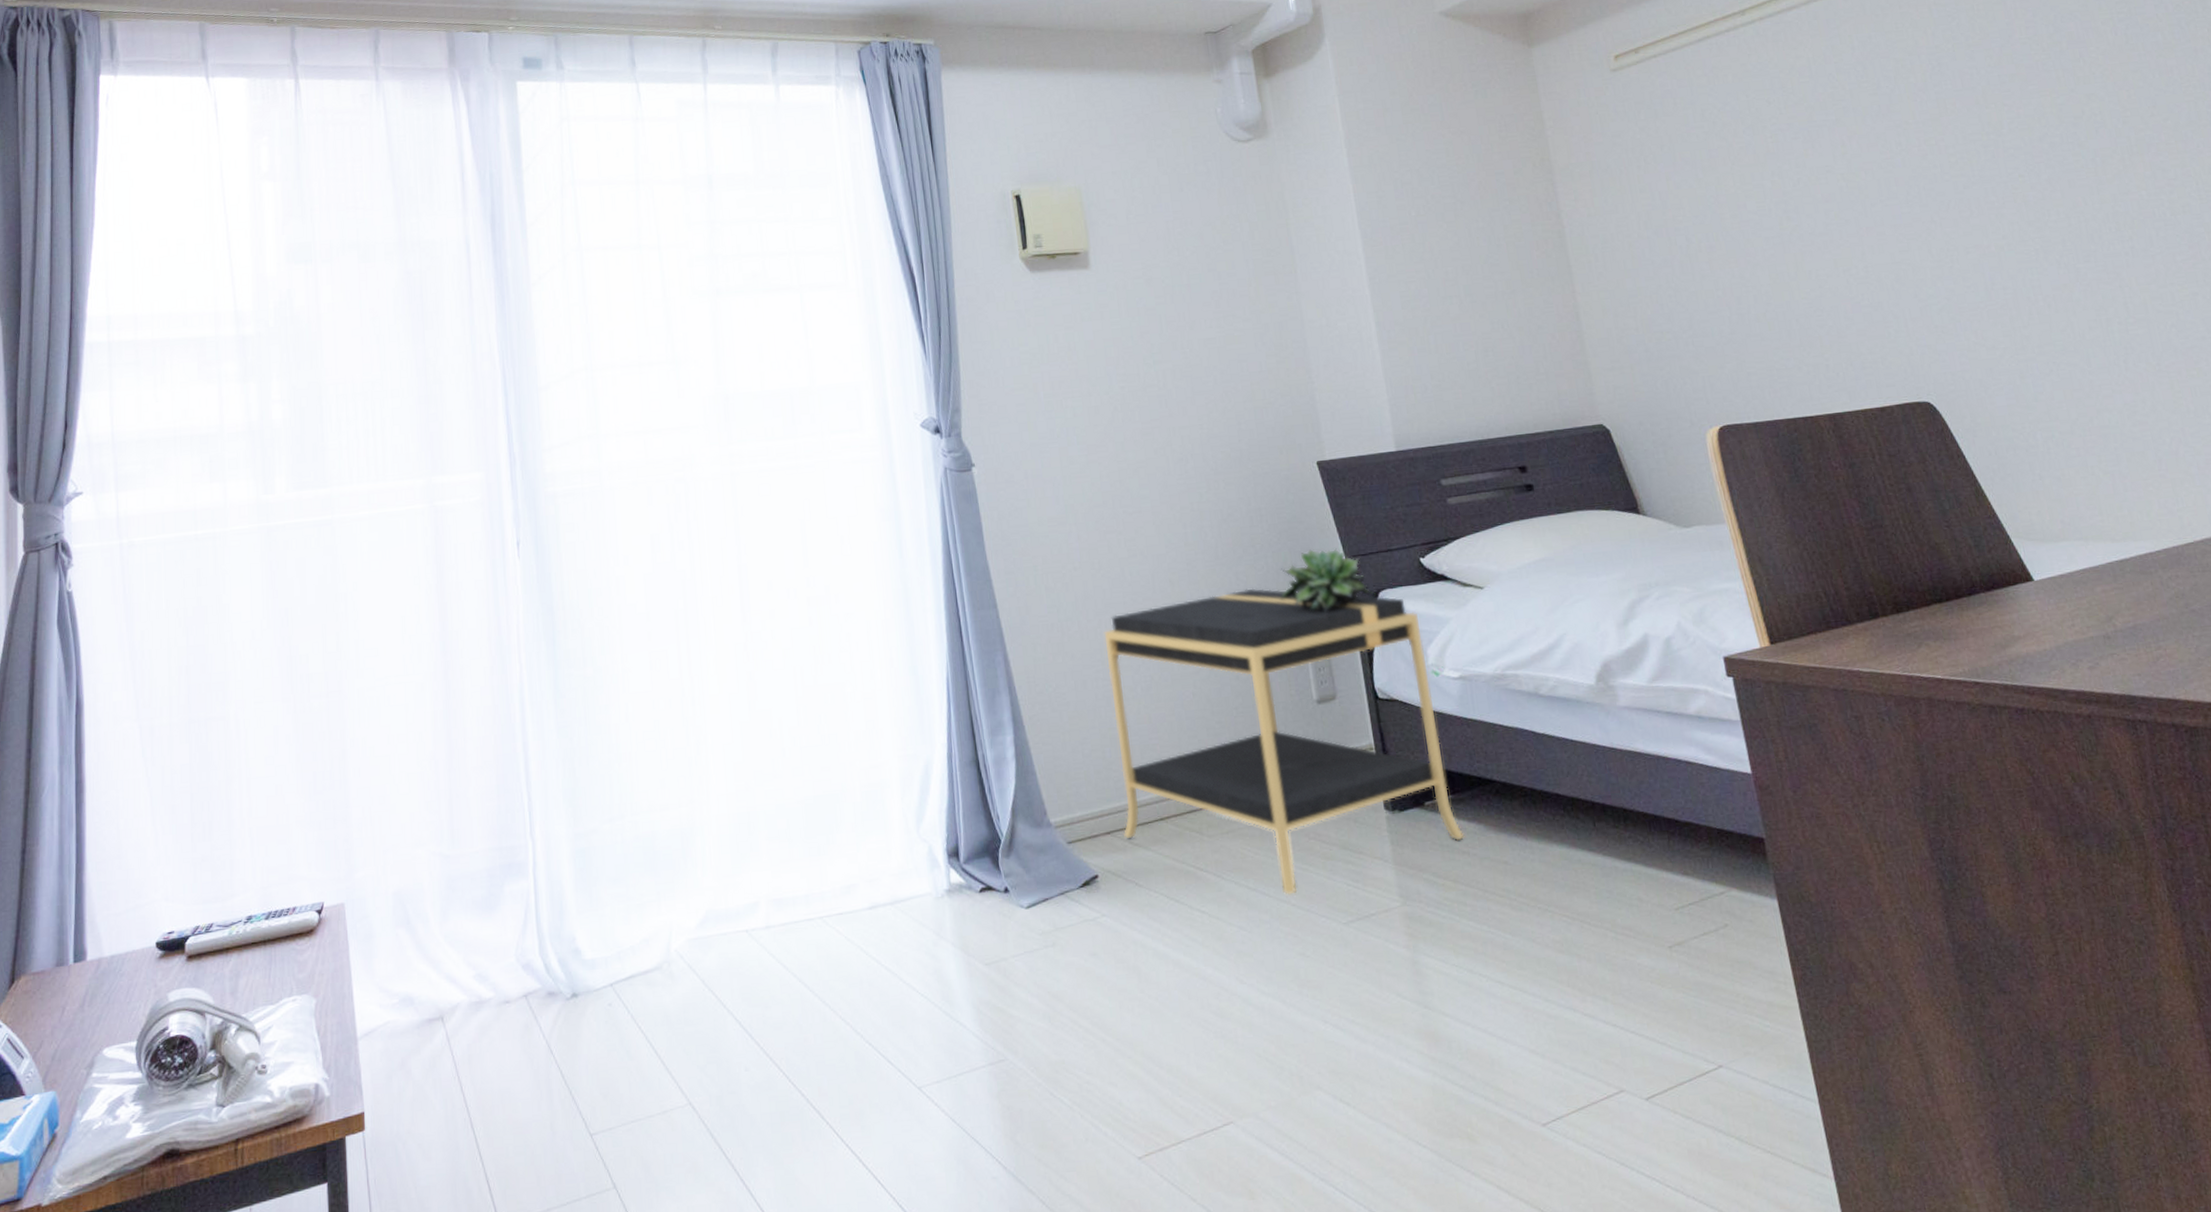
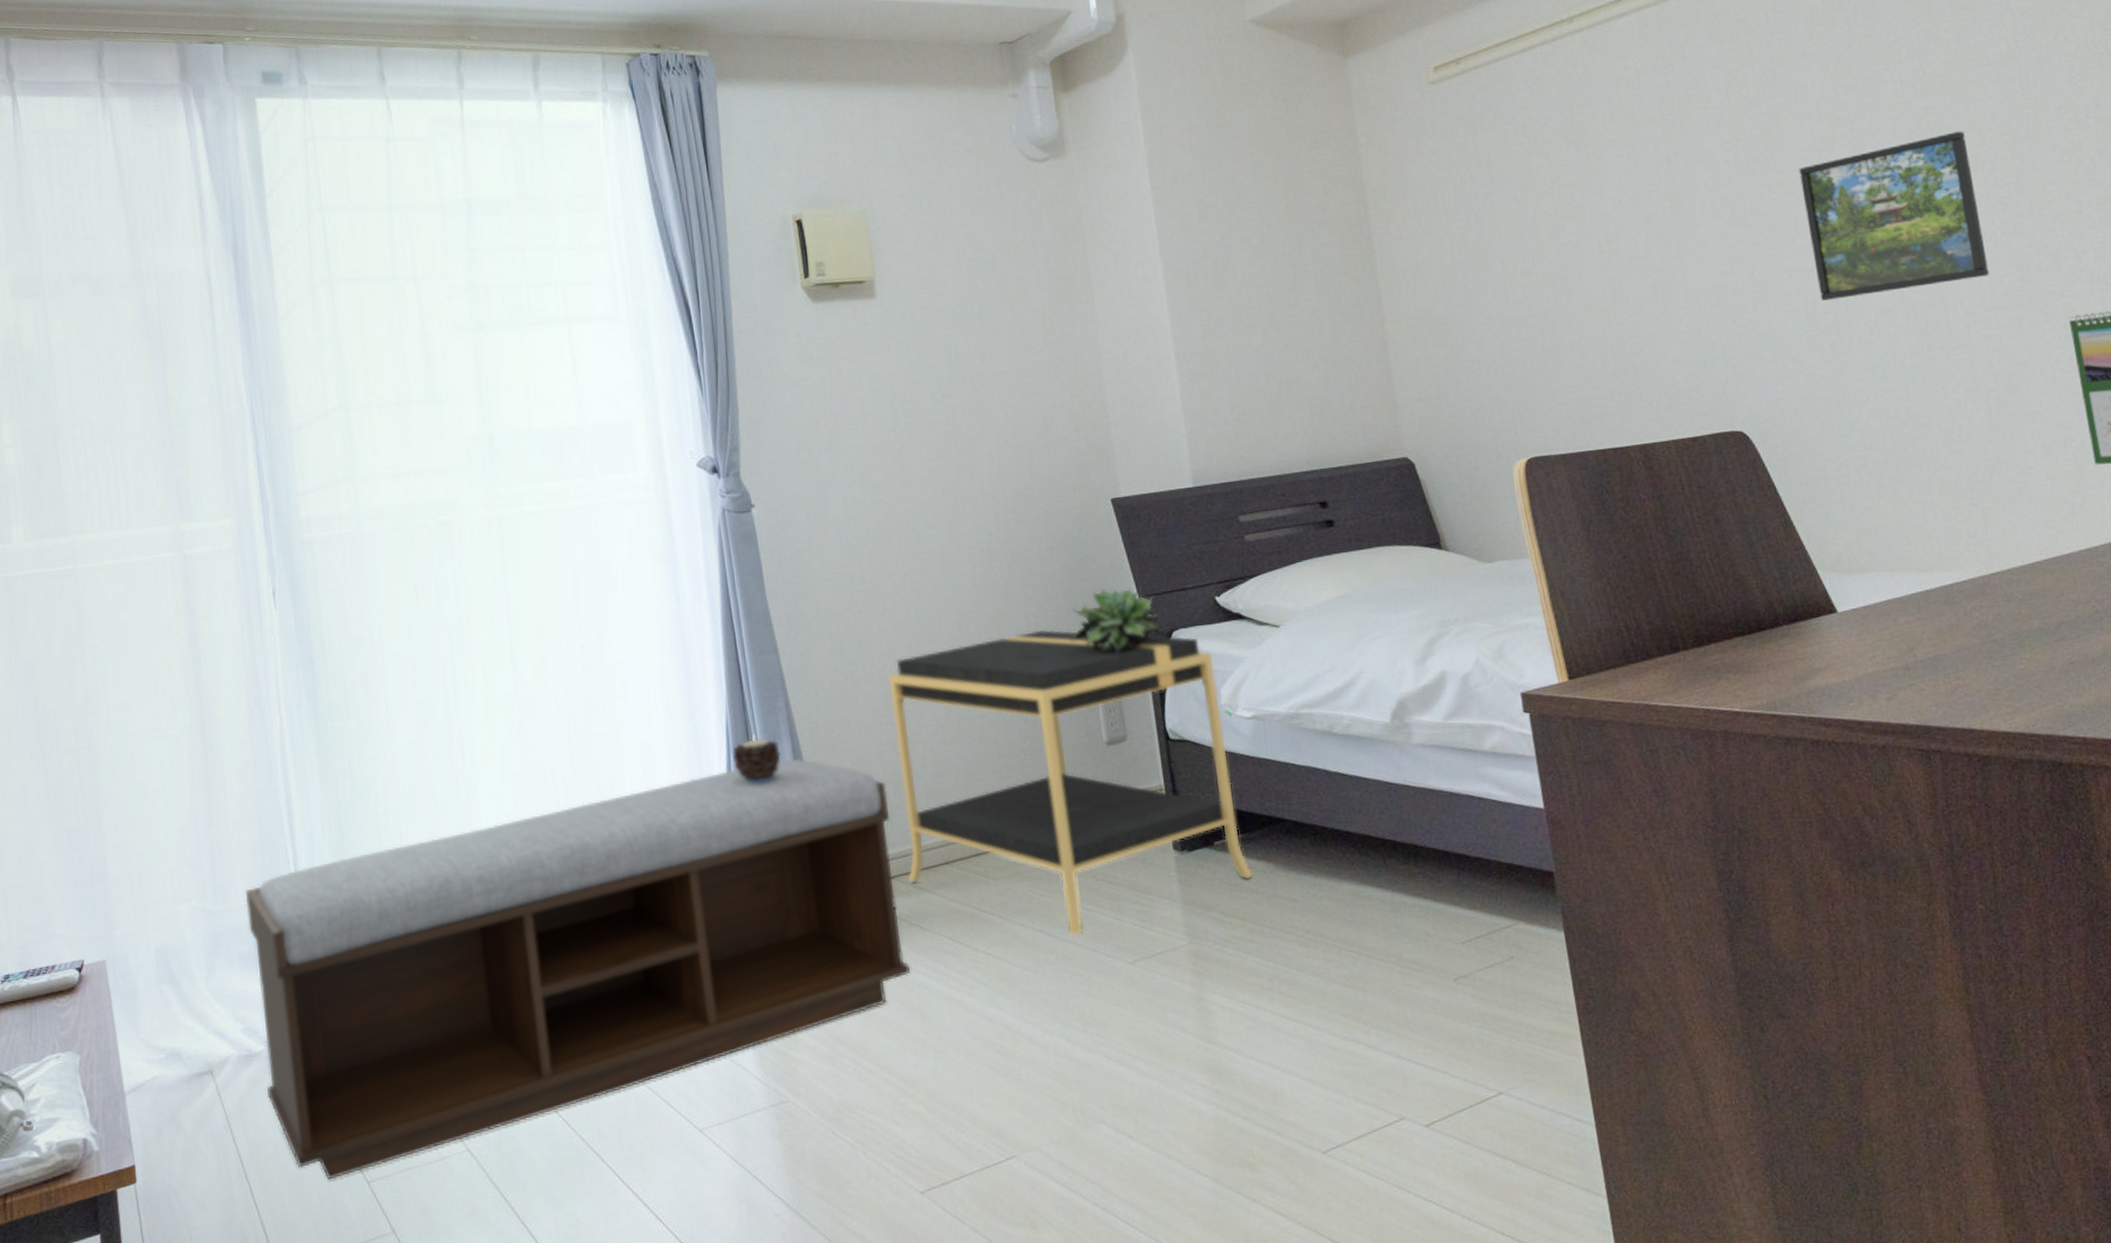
bench: none [481,712,1127,1132] -> present [245,758,911,1180]
candle: none [952,687,999,738] -> present [732,734,781,785]
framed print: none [1969,116,2162,277] -> present [1799,131,1989,301]

